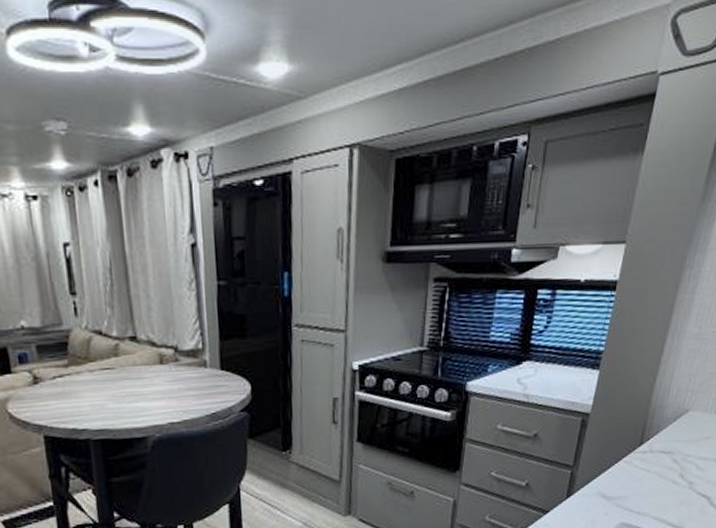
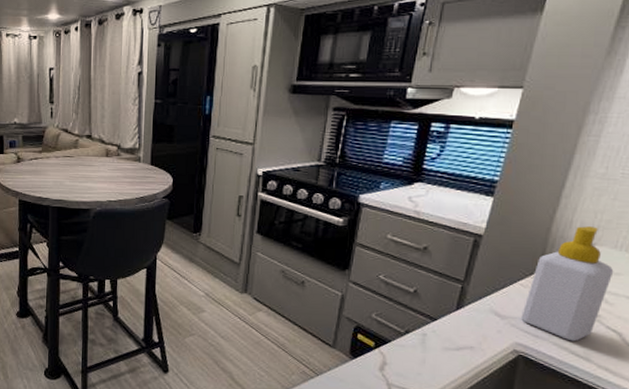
soap bottle: none [625,391,705,513] -> present [521,226,614,342]

